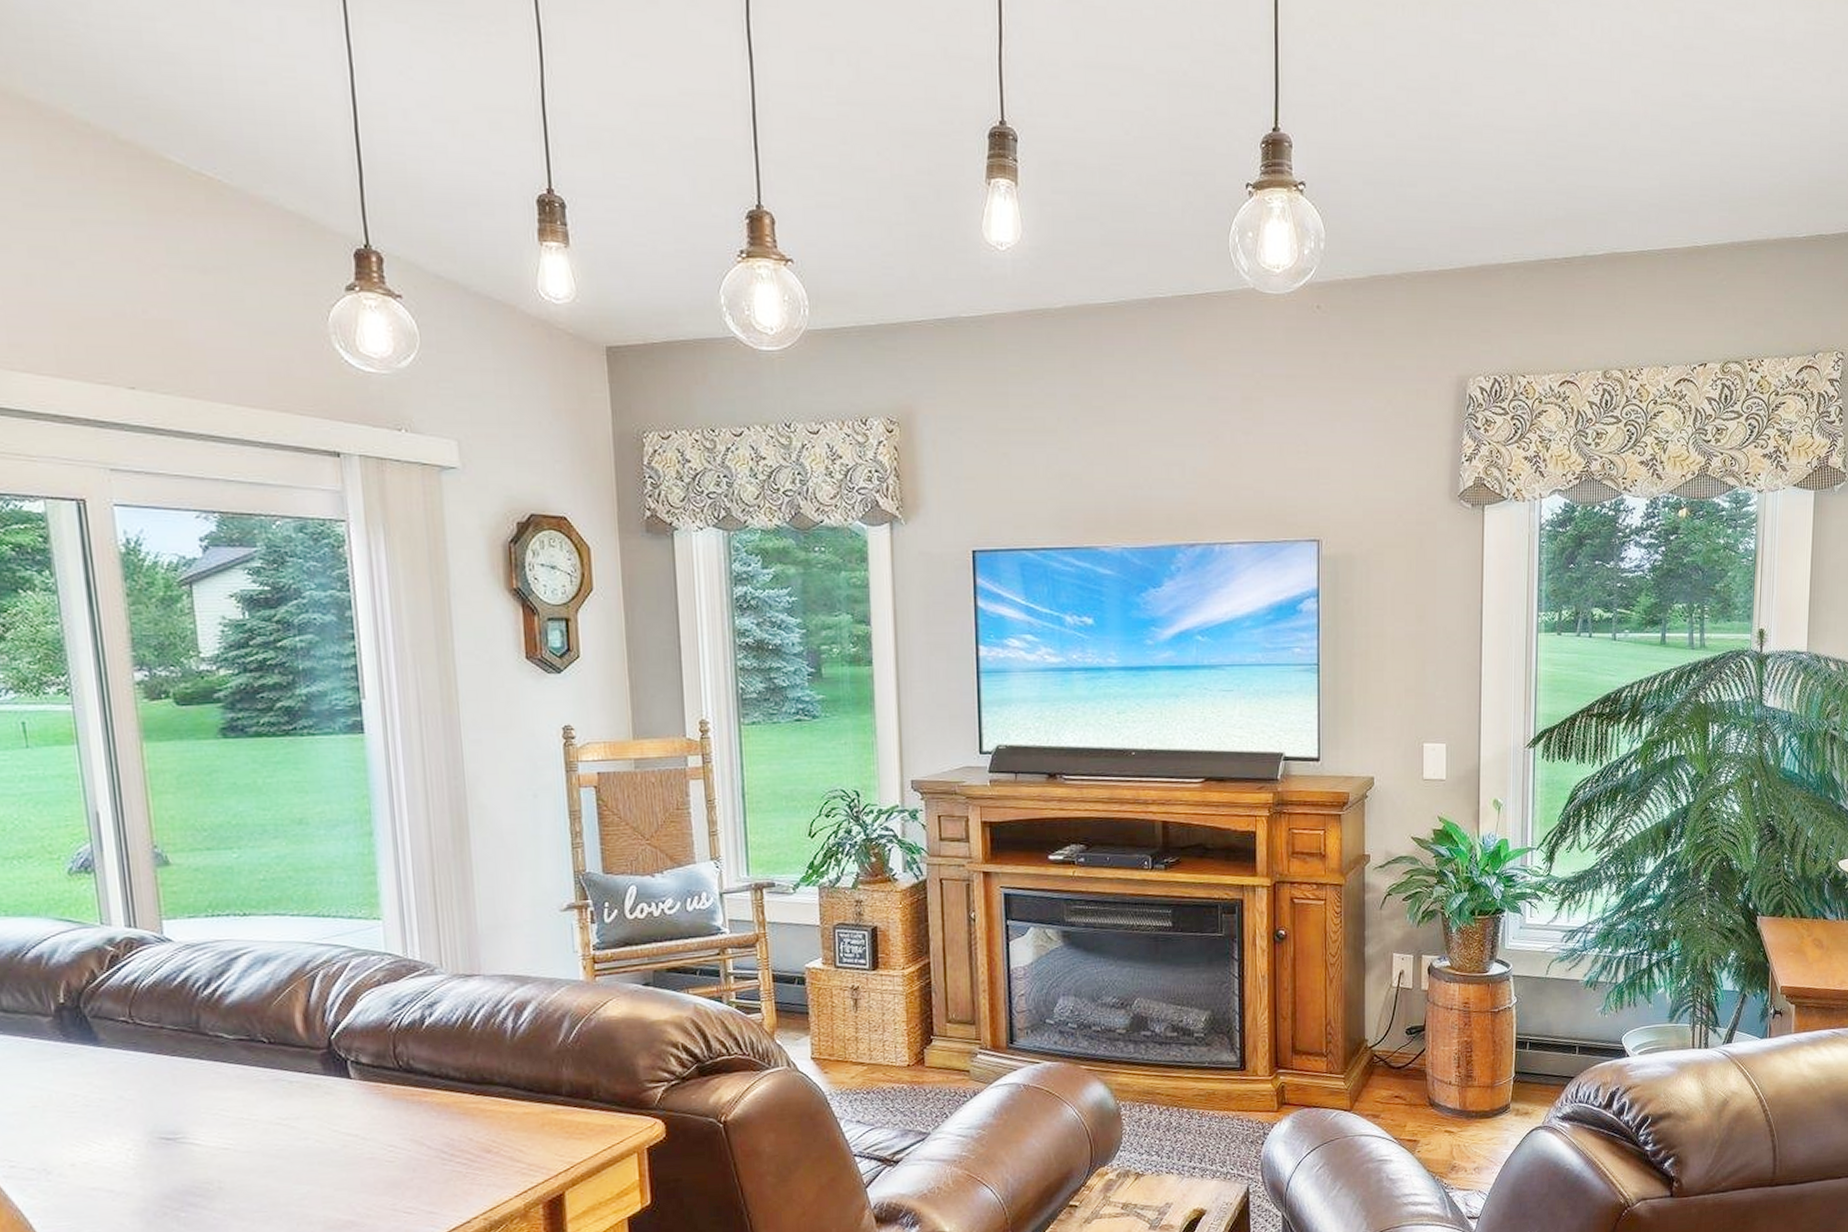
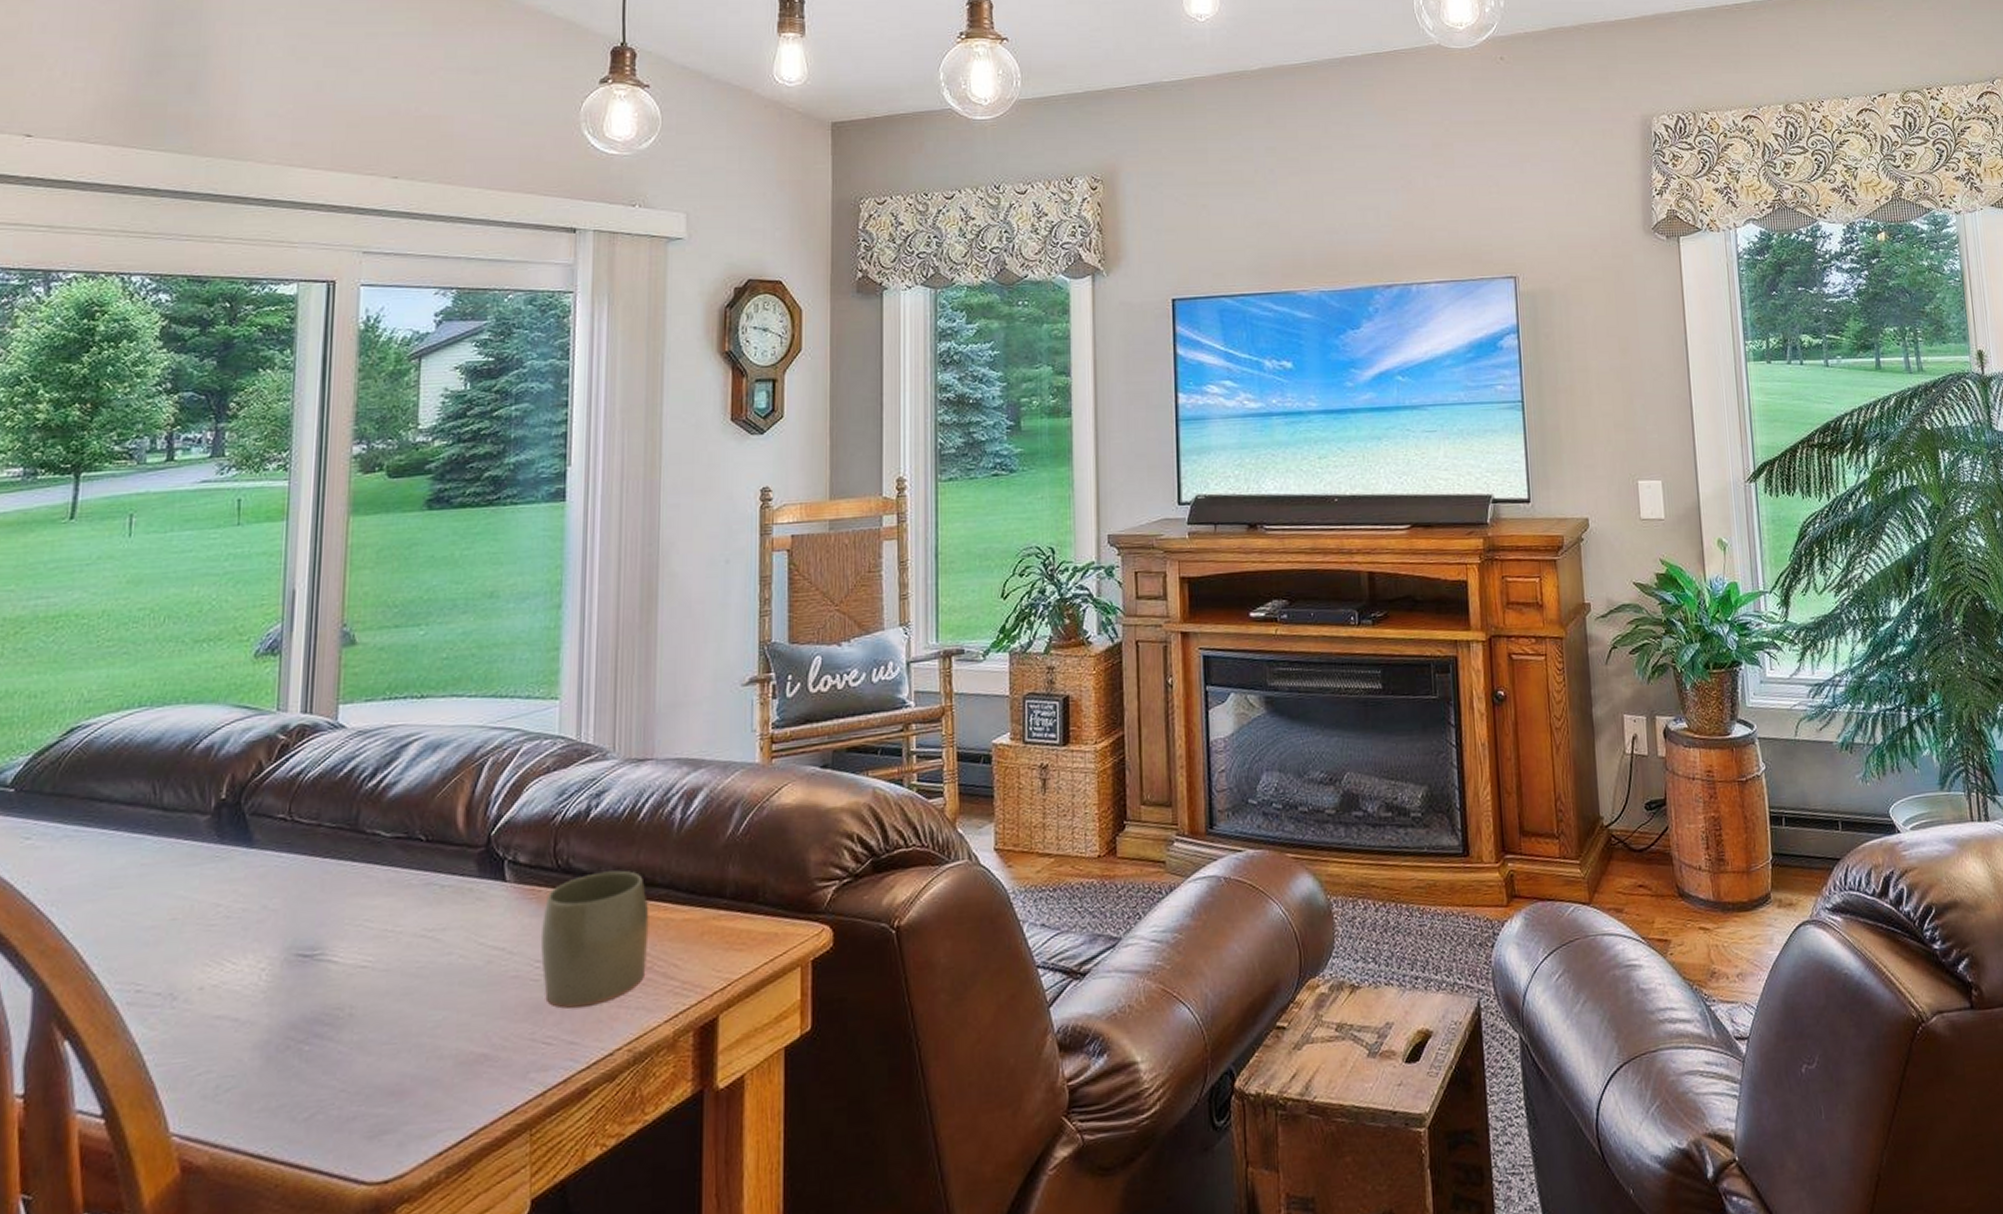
mug: none [390,1070,493,1186] -> present [540,870,649,1009]

